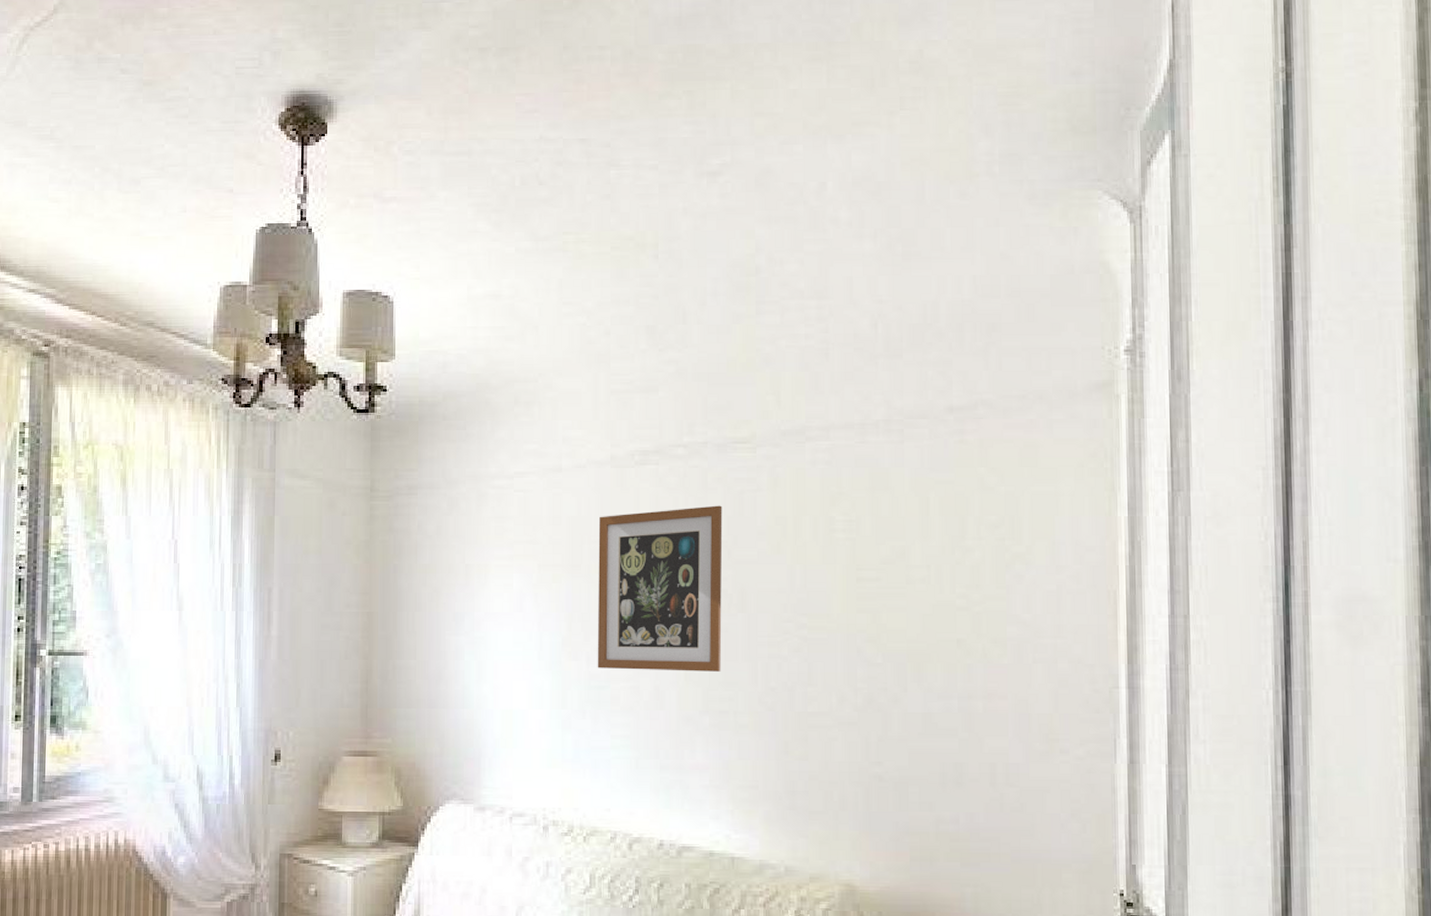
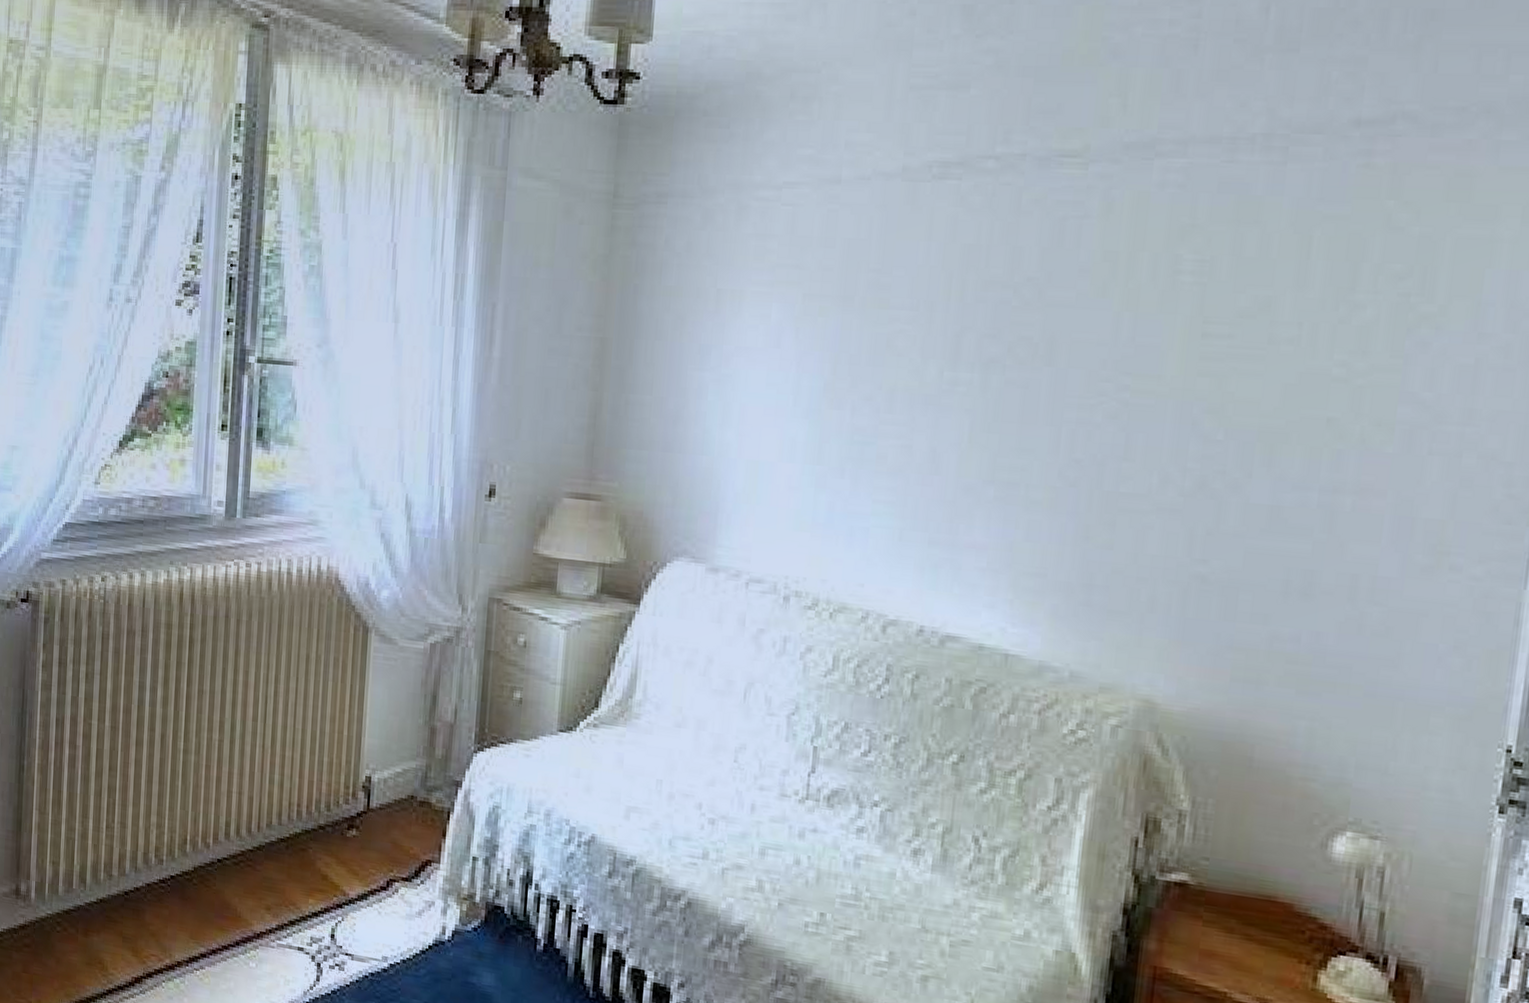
wall art: present [597,505,723,672] -> none [863,233,1037,436]

